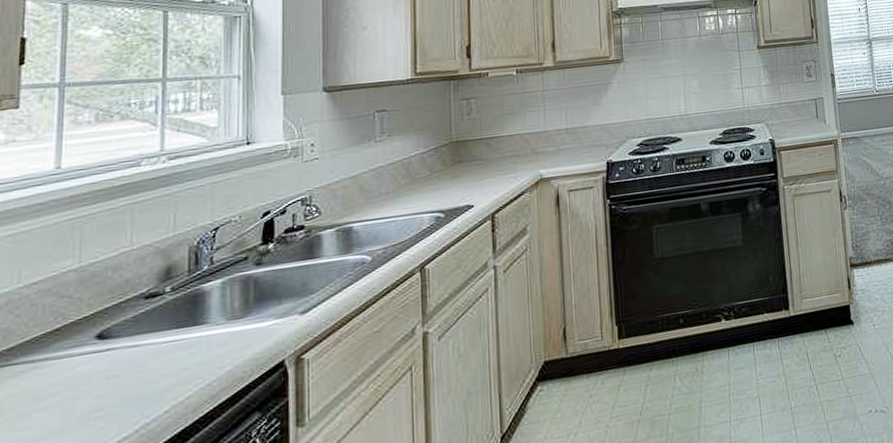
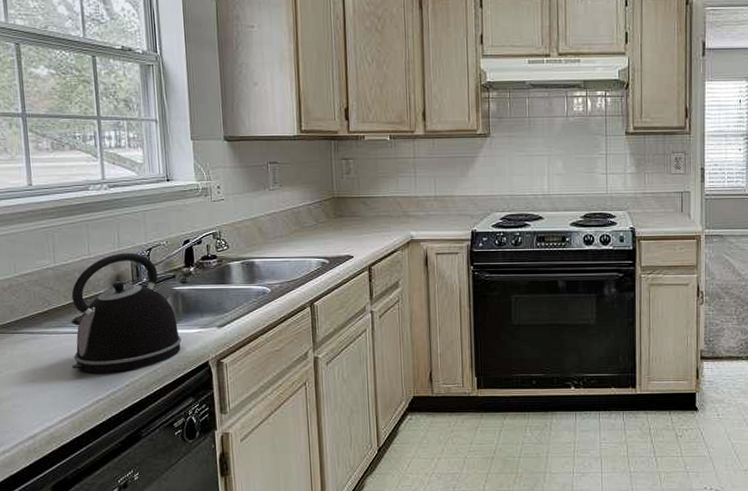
kettle: none [87,235,249,404] -> present [71,253,181,373]

